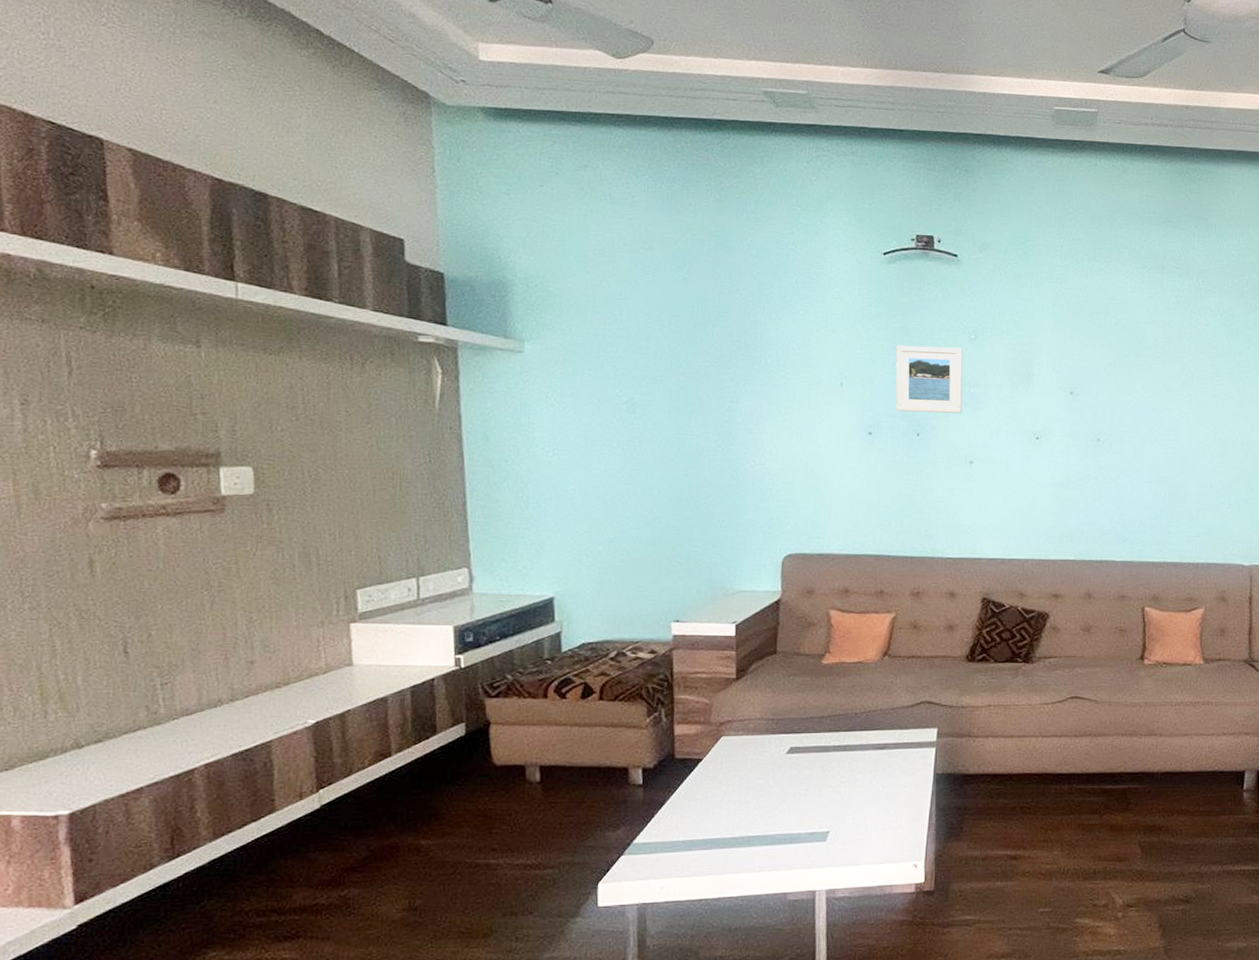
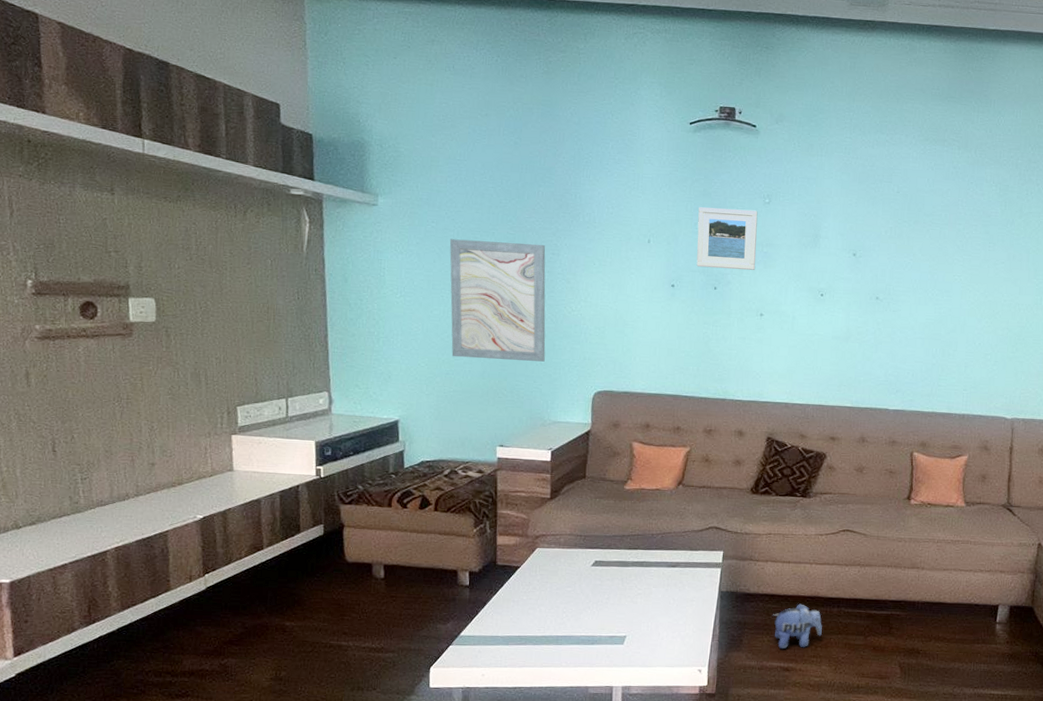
wall art: none [610,388,726,524] -> present [449,239,546,362]
plush toy: none [995,782,1052,835] -> present [772,603,822,649]

